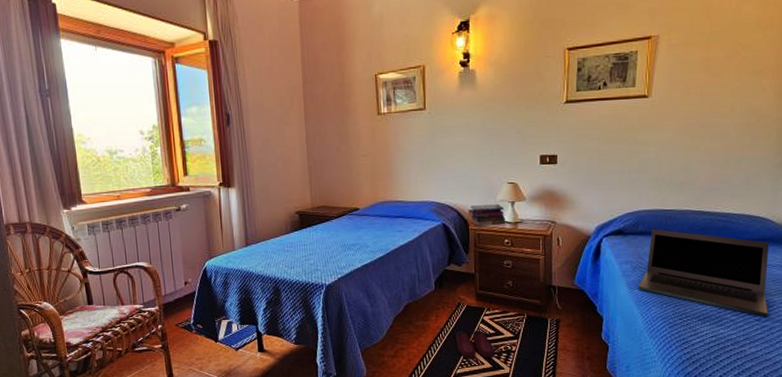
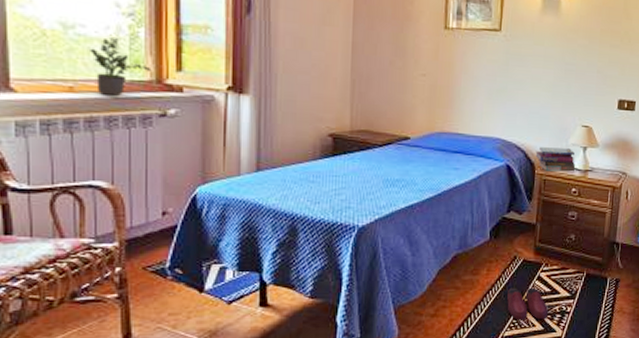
potted plant: none [128,156,168,199] -> present [90,36,152,96]

